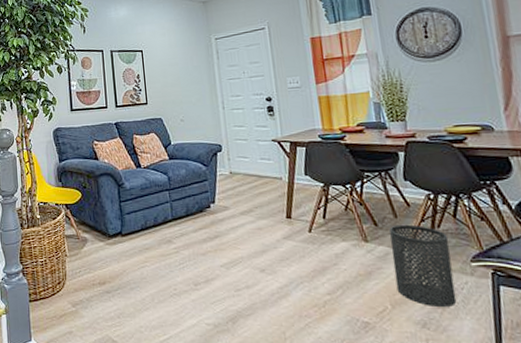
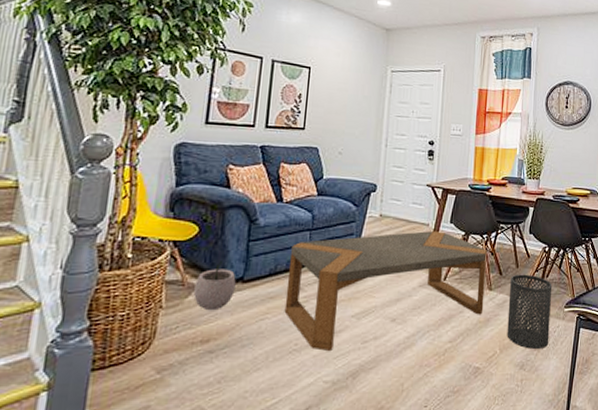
plant pot: none [86,219,117,259] -> present [194,261,236,311]
coffee table: none [156,184,362,296] -> present [284,231,487,351]

